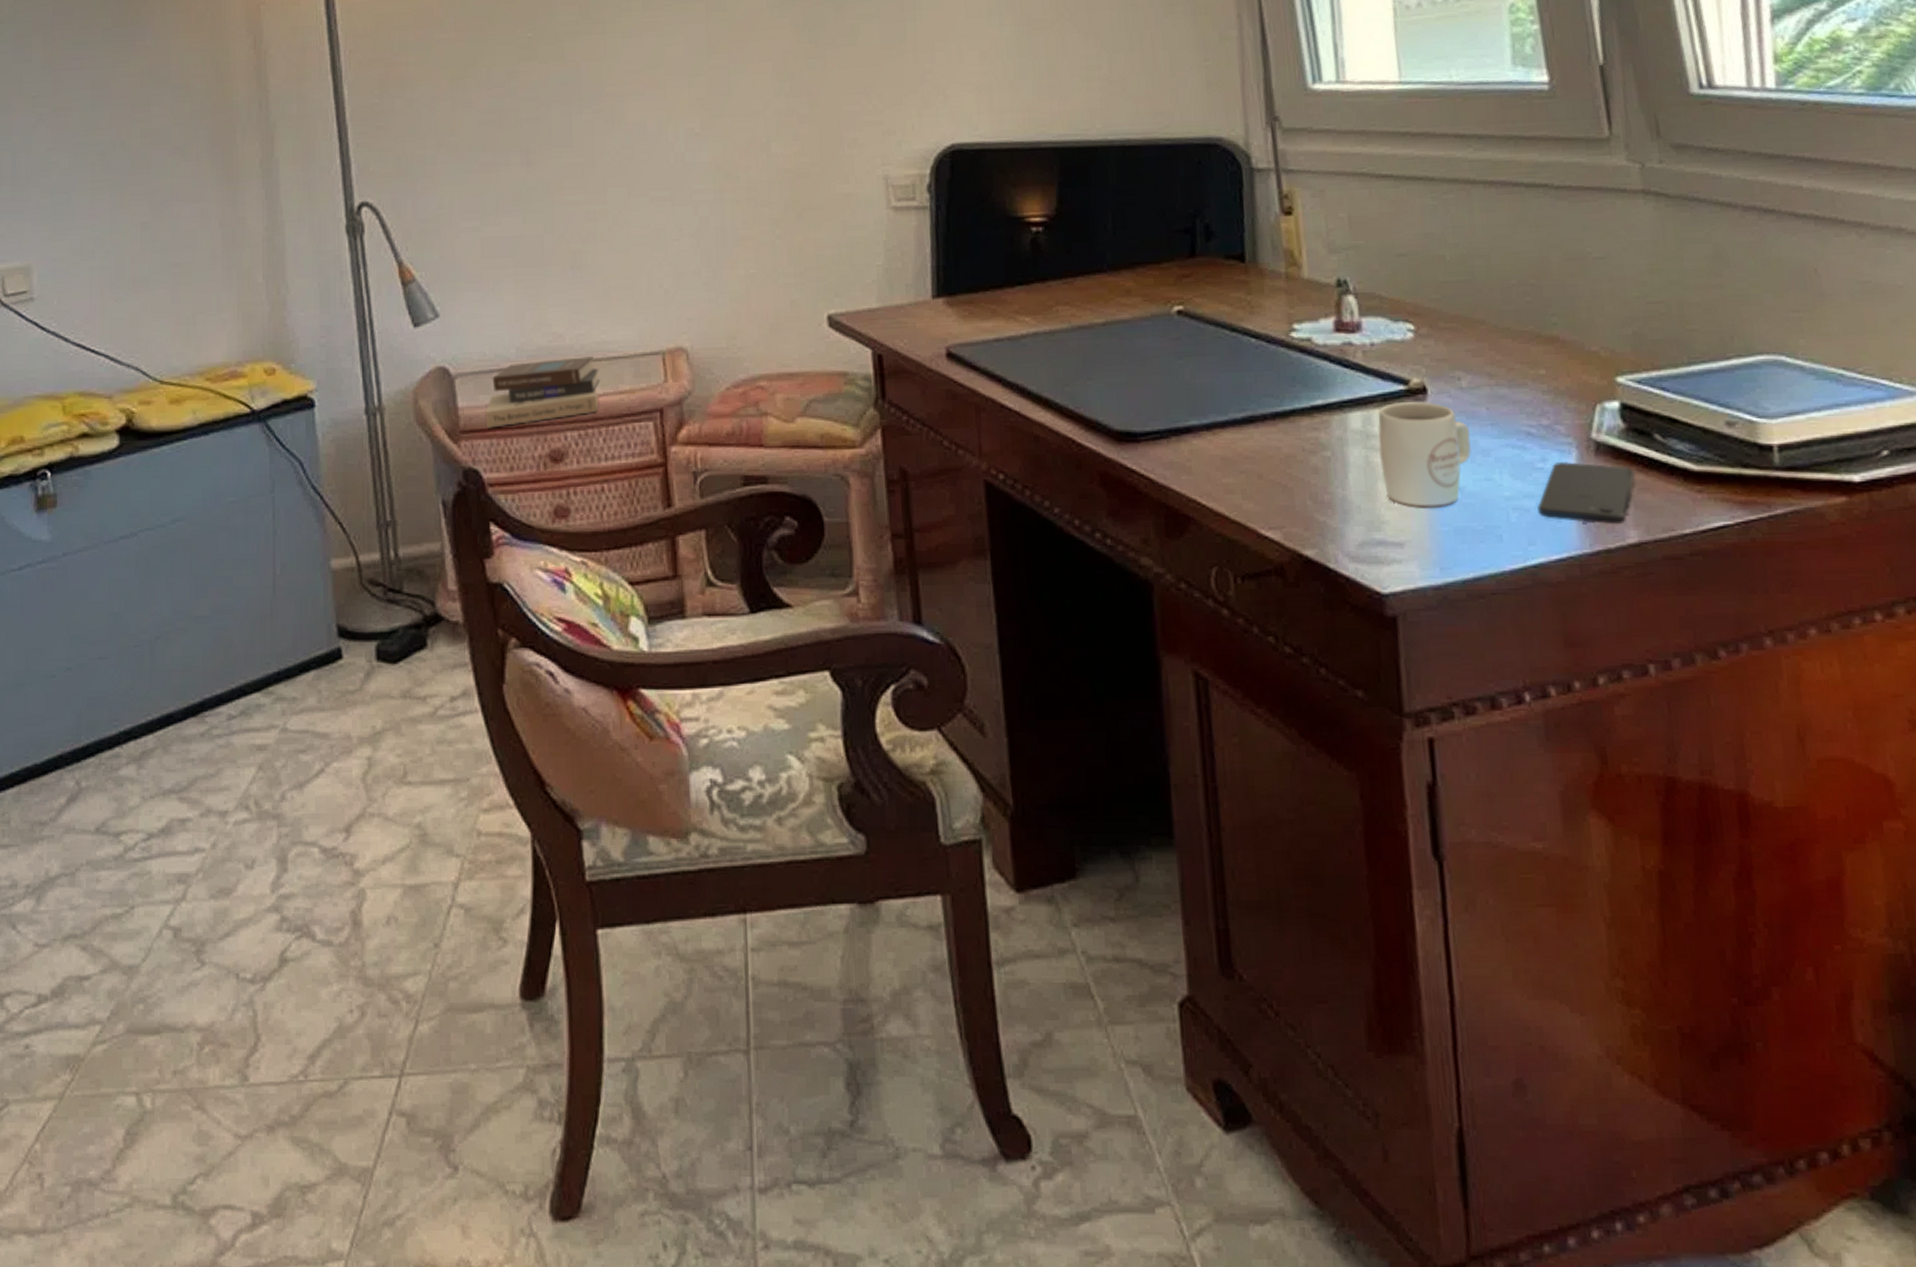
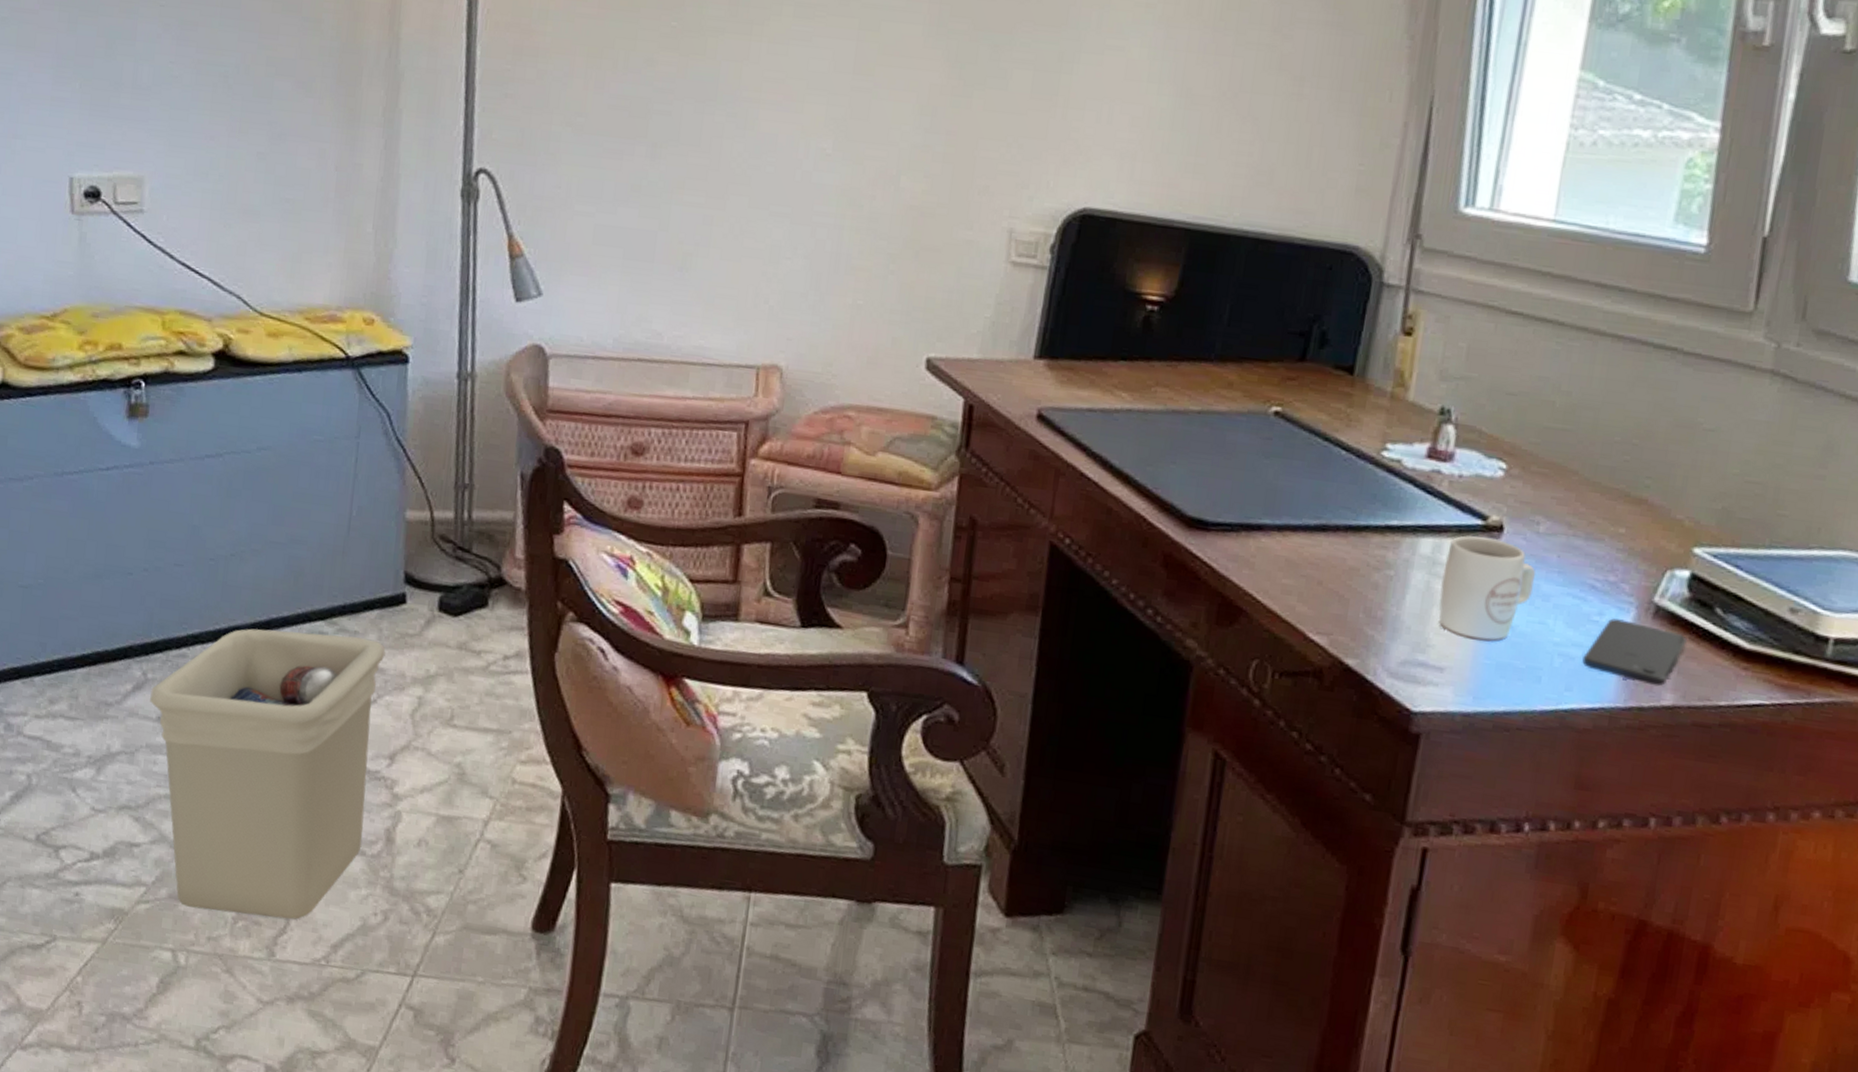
recycling bin: none [86,704,328,1039] -> present [150,628,386,920]
books: present [485,356,601,428] -> none [573,353,693,415]

